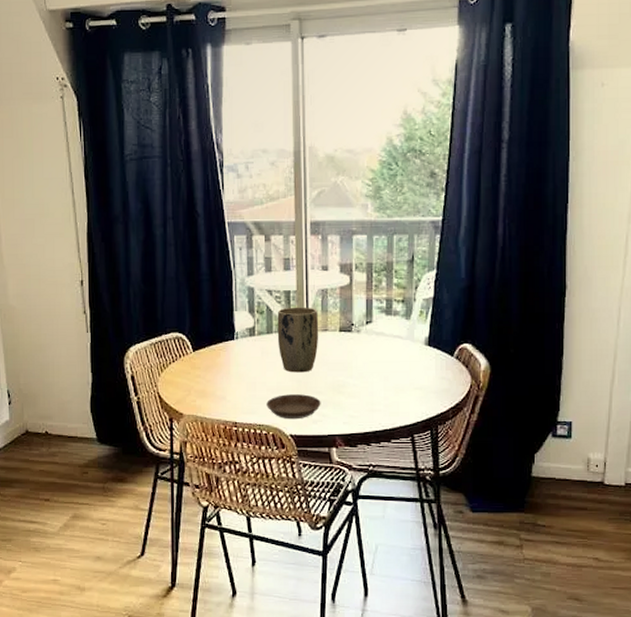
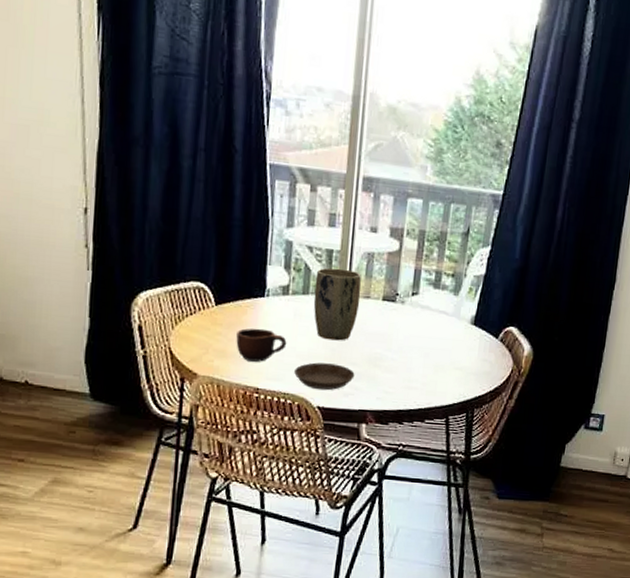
mug: none [213,368,257,398] -> present [236,328,287,362]

